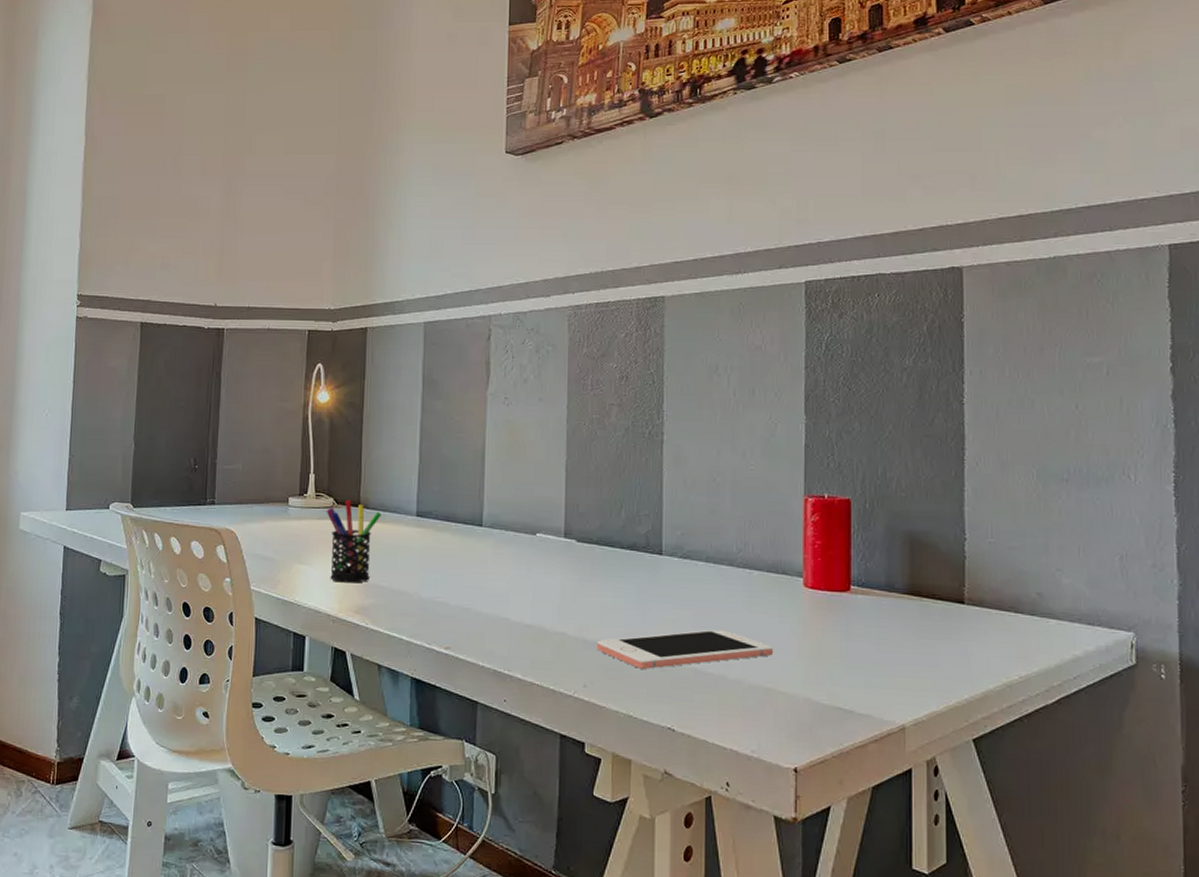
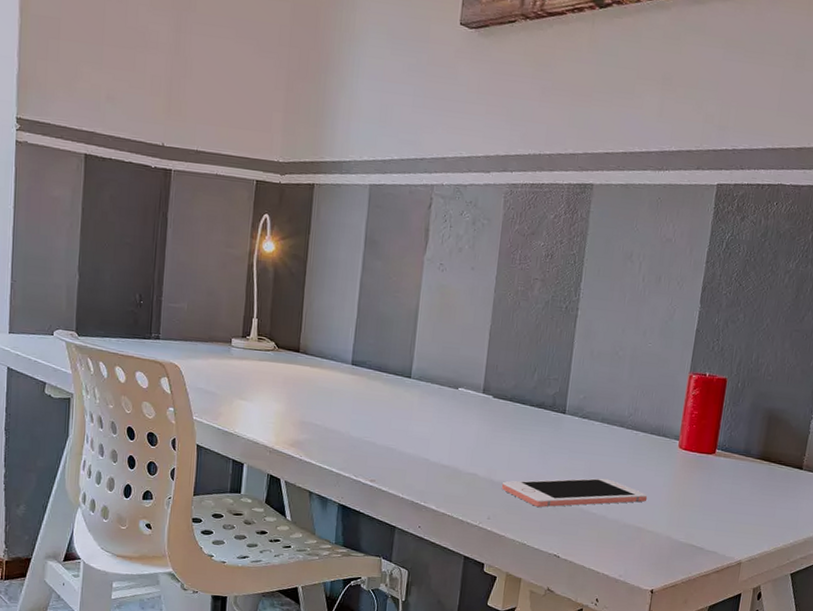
pen holder: present [326,500,382,583] -> none [267,345,319,420]

